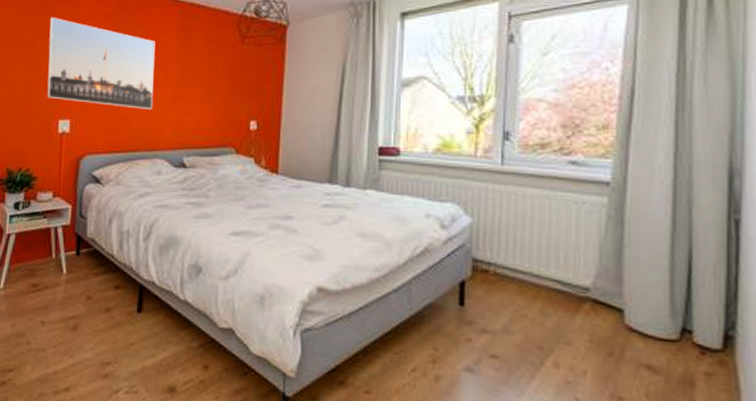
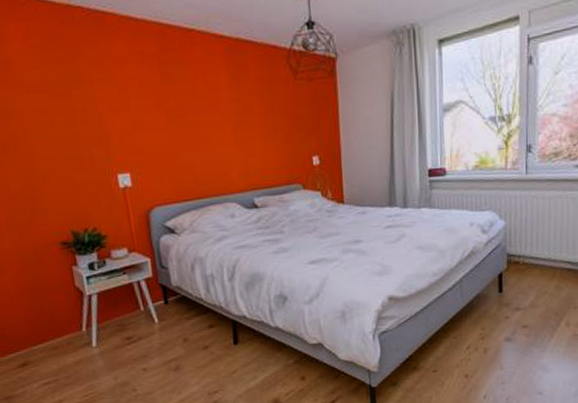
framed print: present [47,16,156,111] -> none [81,61,215,156]

